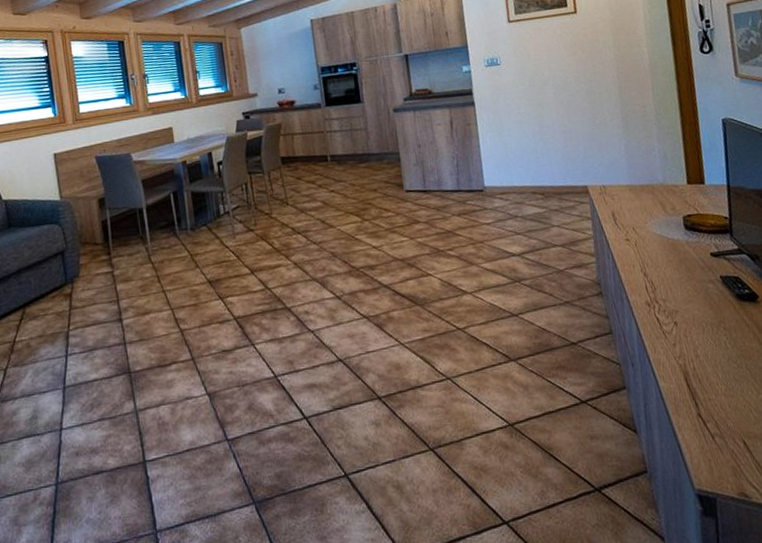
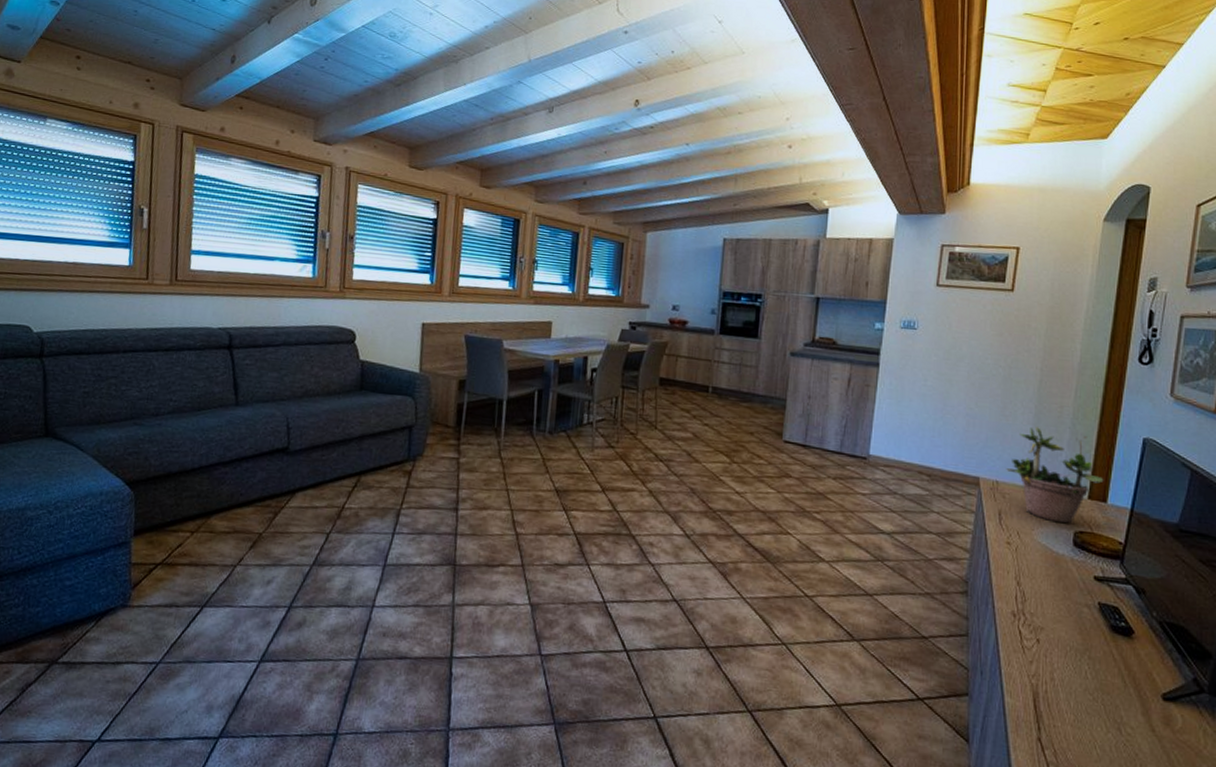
potted plant: none [609,128,698,212] -> present [1006,427,1104,524]

